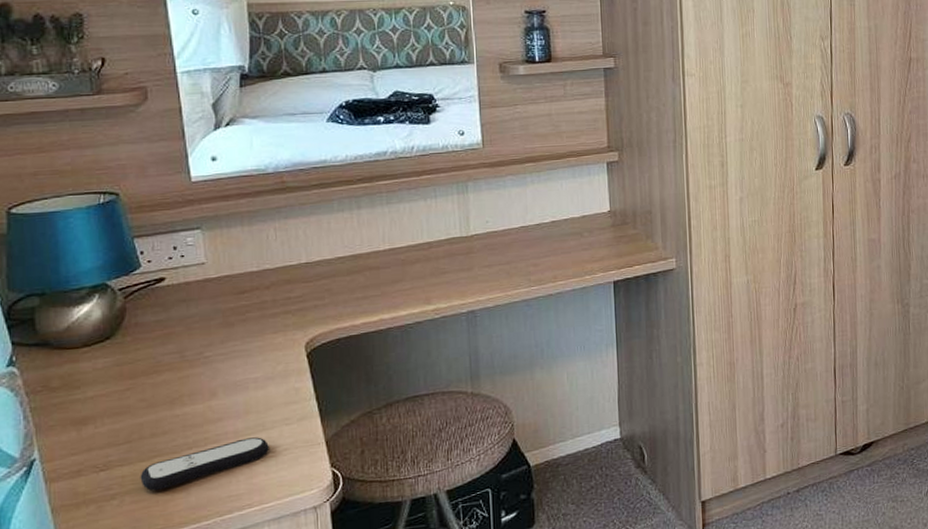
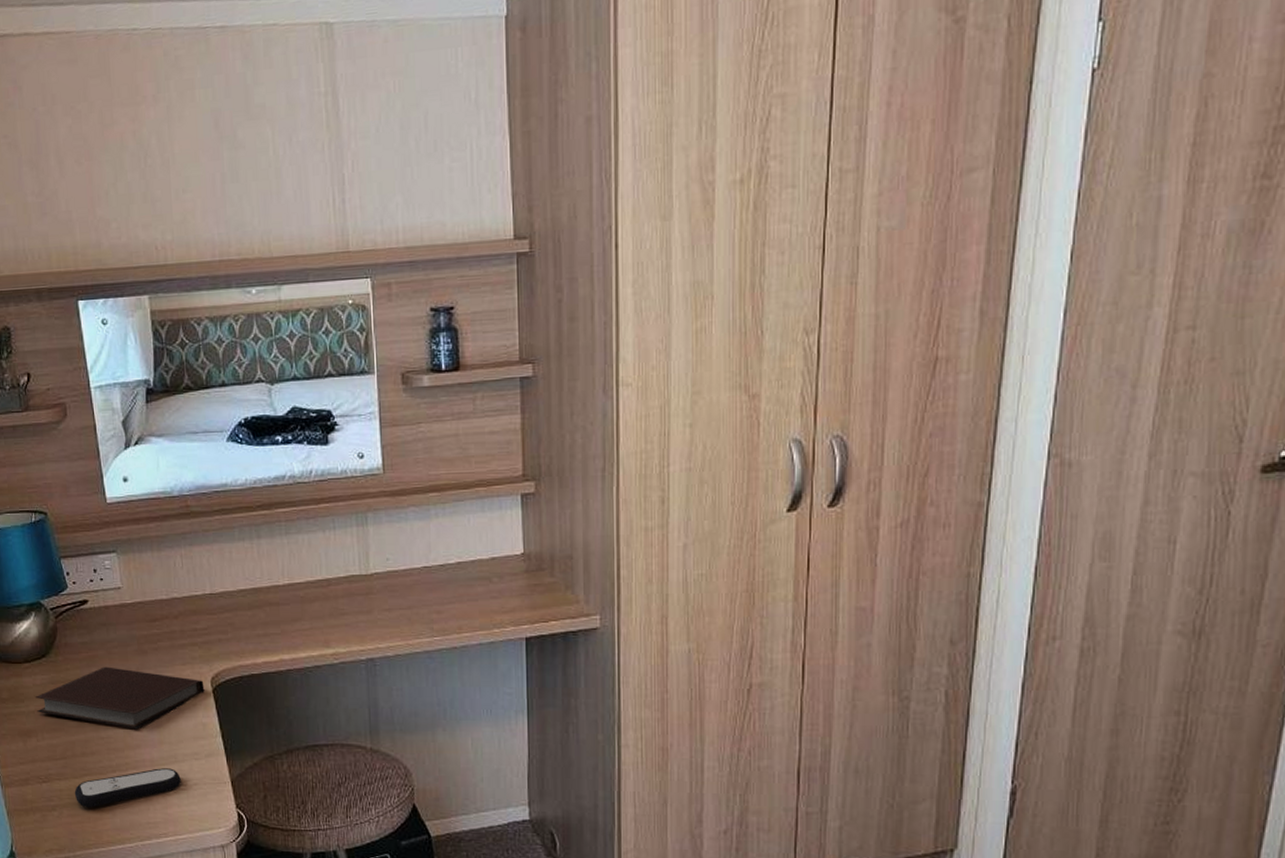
notebook: none [94,342,298,403] -> present [35,666,205,730]

